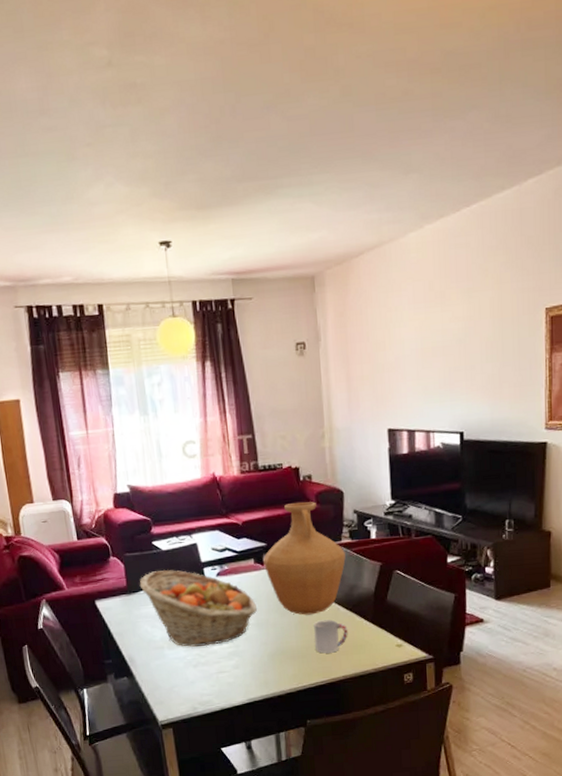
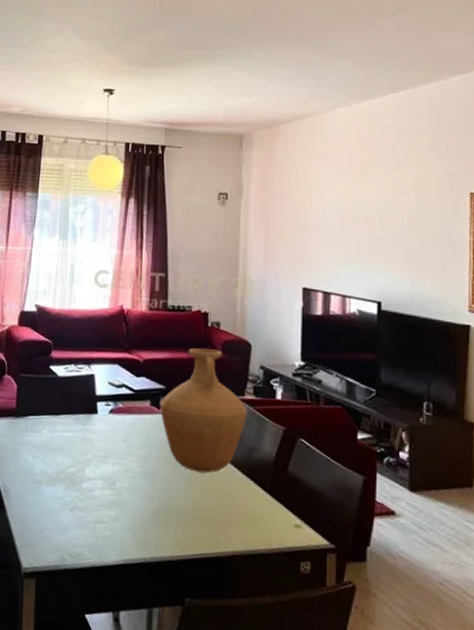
fruit basket: present [139,569,257,647] -> none [29,397,146,490]
cup: present [314,619,348,654] -> none [204,481,242,522]

